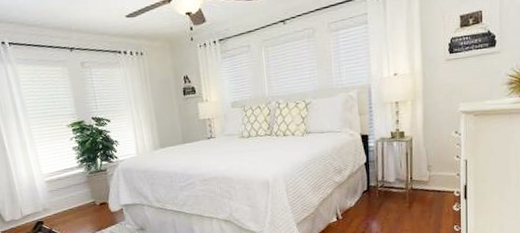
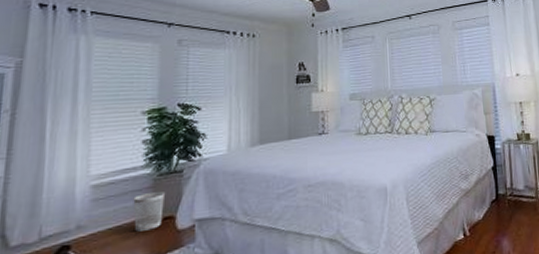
wastebasket: none [76,185,99,213] -> present [133,192,164,232]

